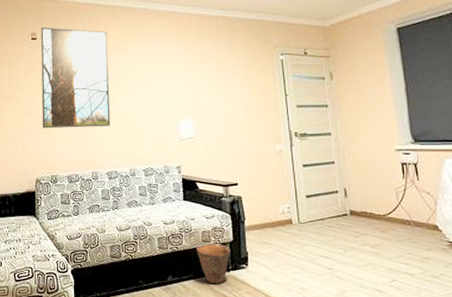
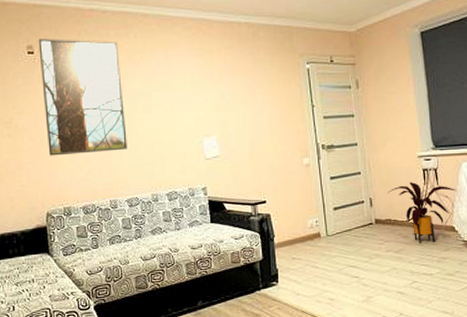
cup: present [196,243,231,285] -> none [226,264,261,305]
house plant: none [363,175,440,241] -> present [388,182,457,244]

